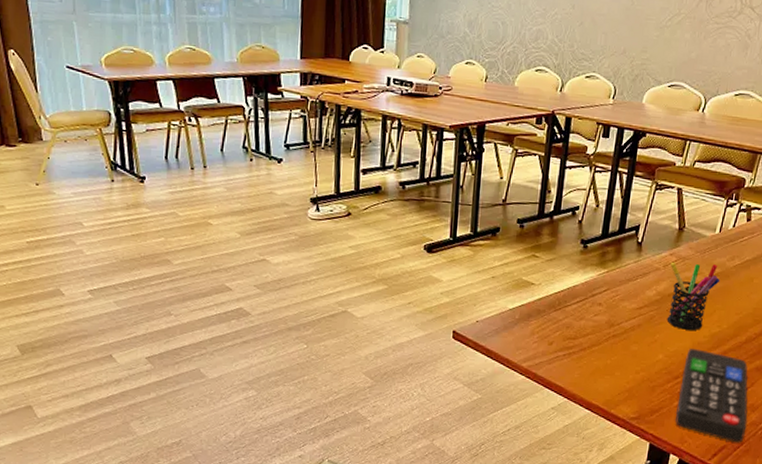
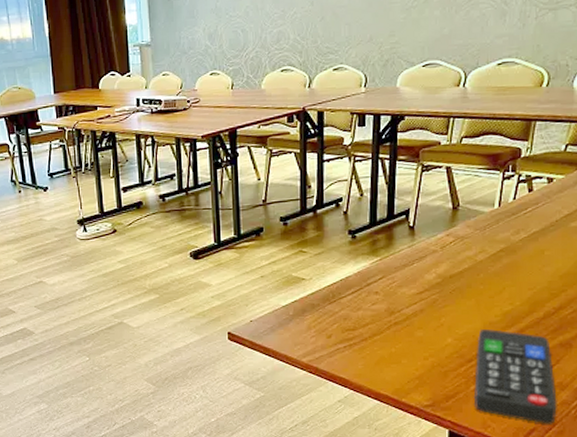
pen holder: present [667,262,720,330] -> none [448,240,506,311]

